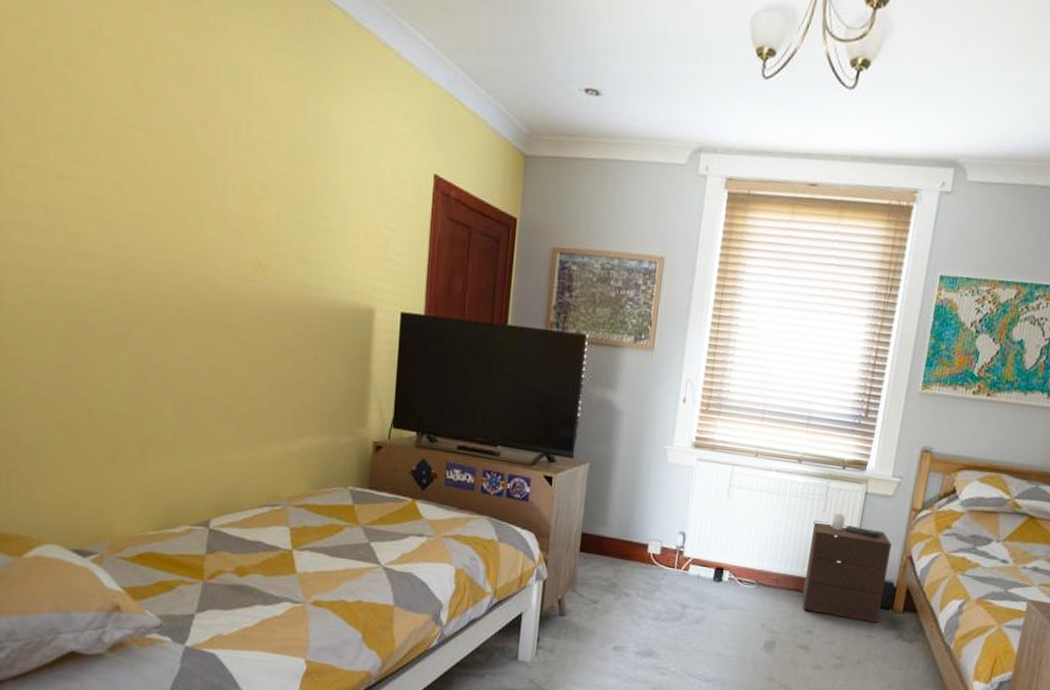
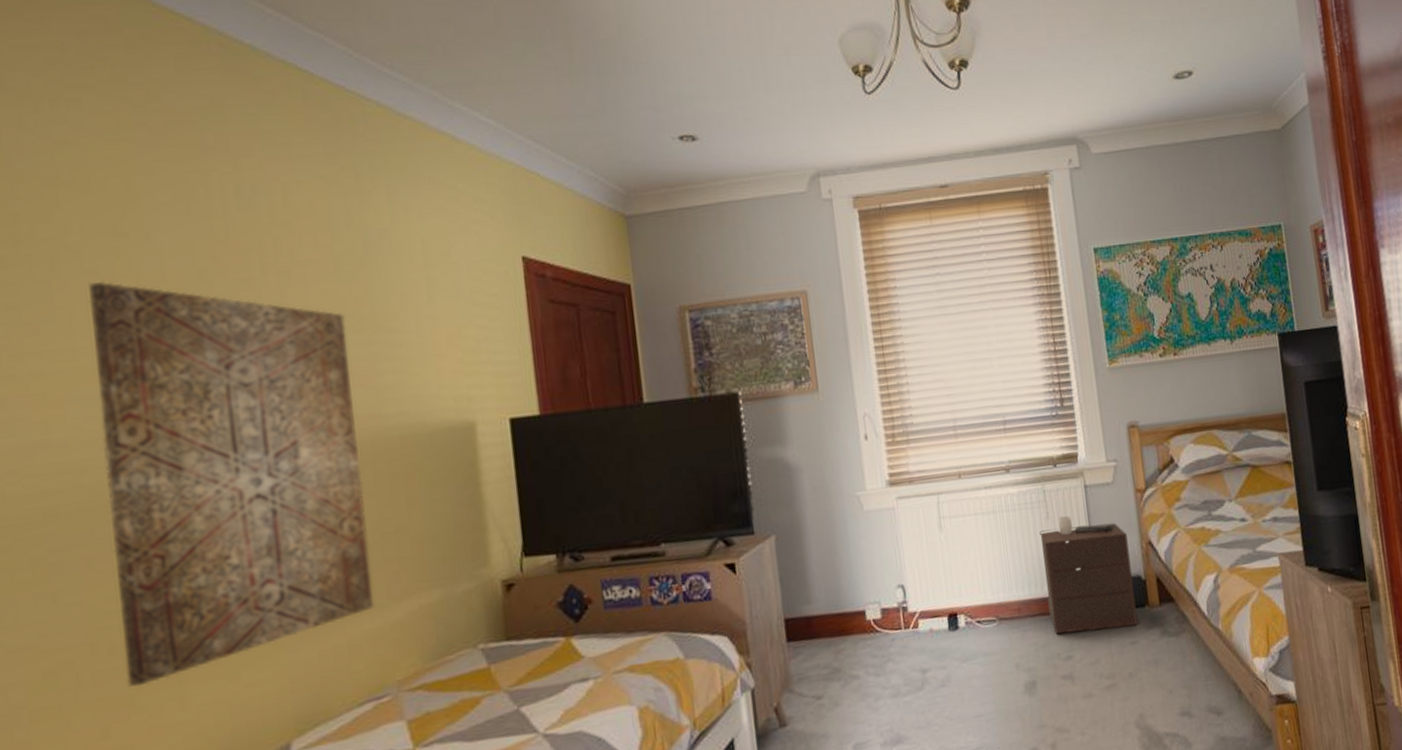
wall art: none [110,127,291,450] -> present [89,281,375,687]

